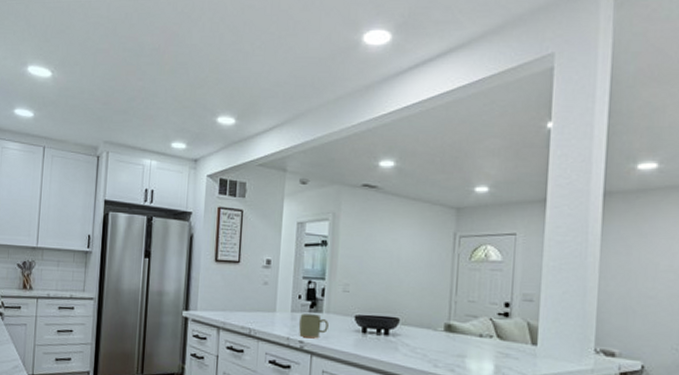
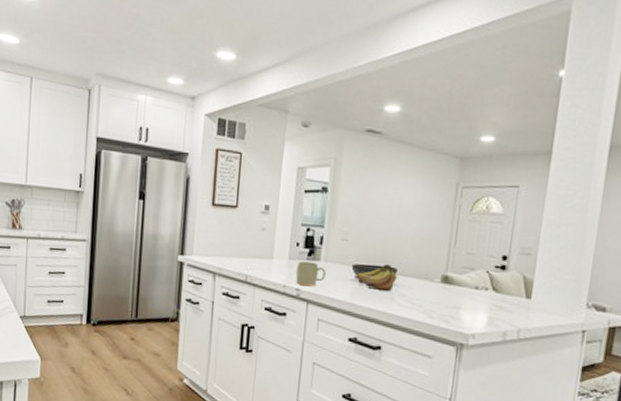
fruit: none [357,314,400,342] -> present [354,264,397,292]

